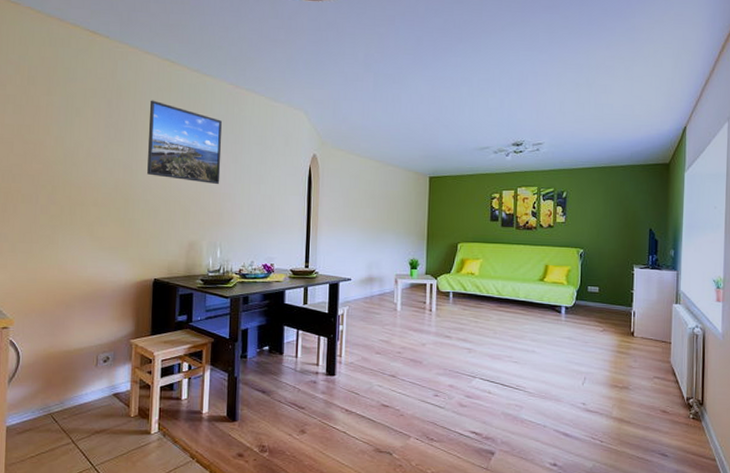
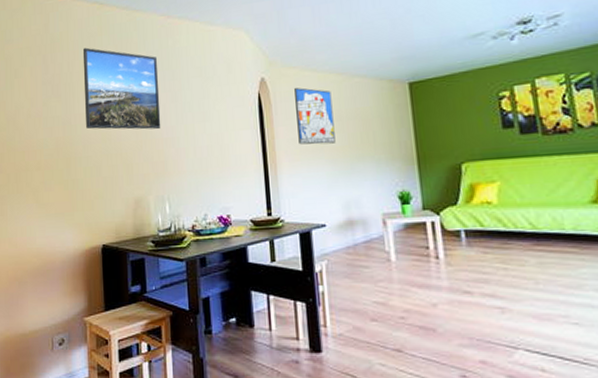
wall art: none [338,167,369,216] -> present [294,88,336,145]

